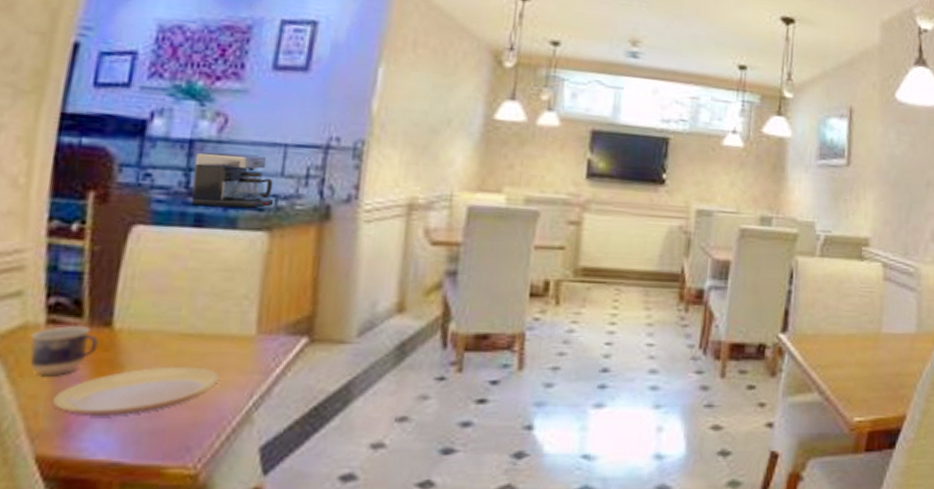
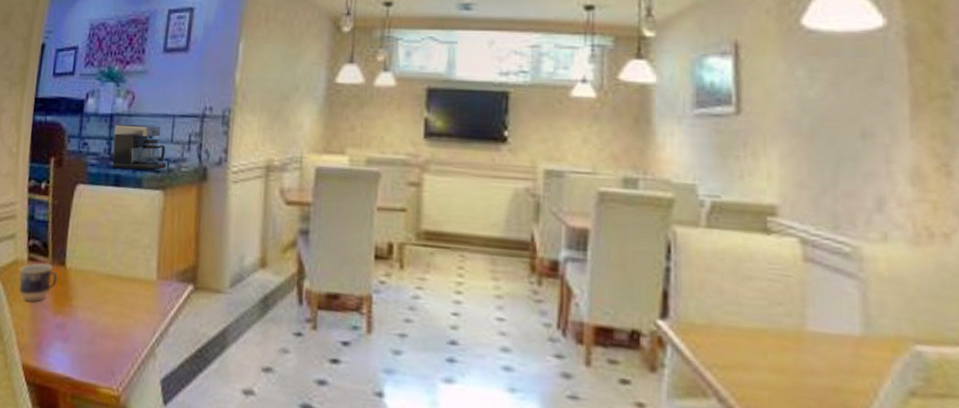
plate: present [52,366,220,415] -> none [31,301,133,339]

